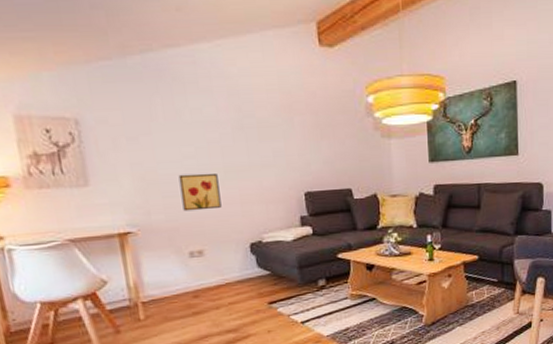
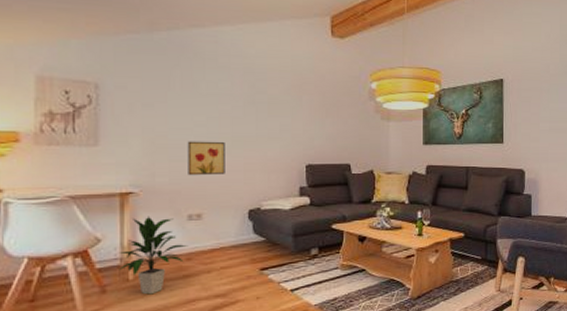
indoor plant: none [126,255,194,333] -> present [118,216,188,295]

